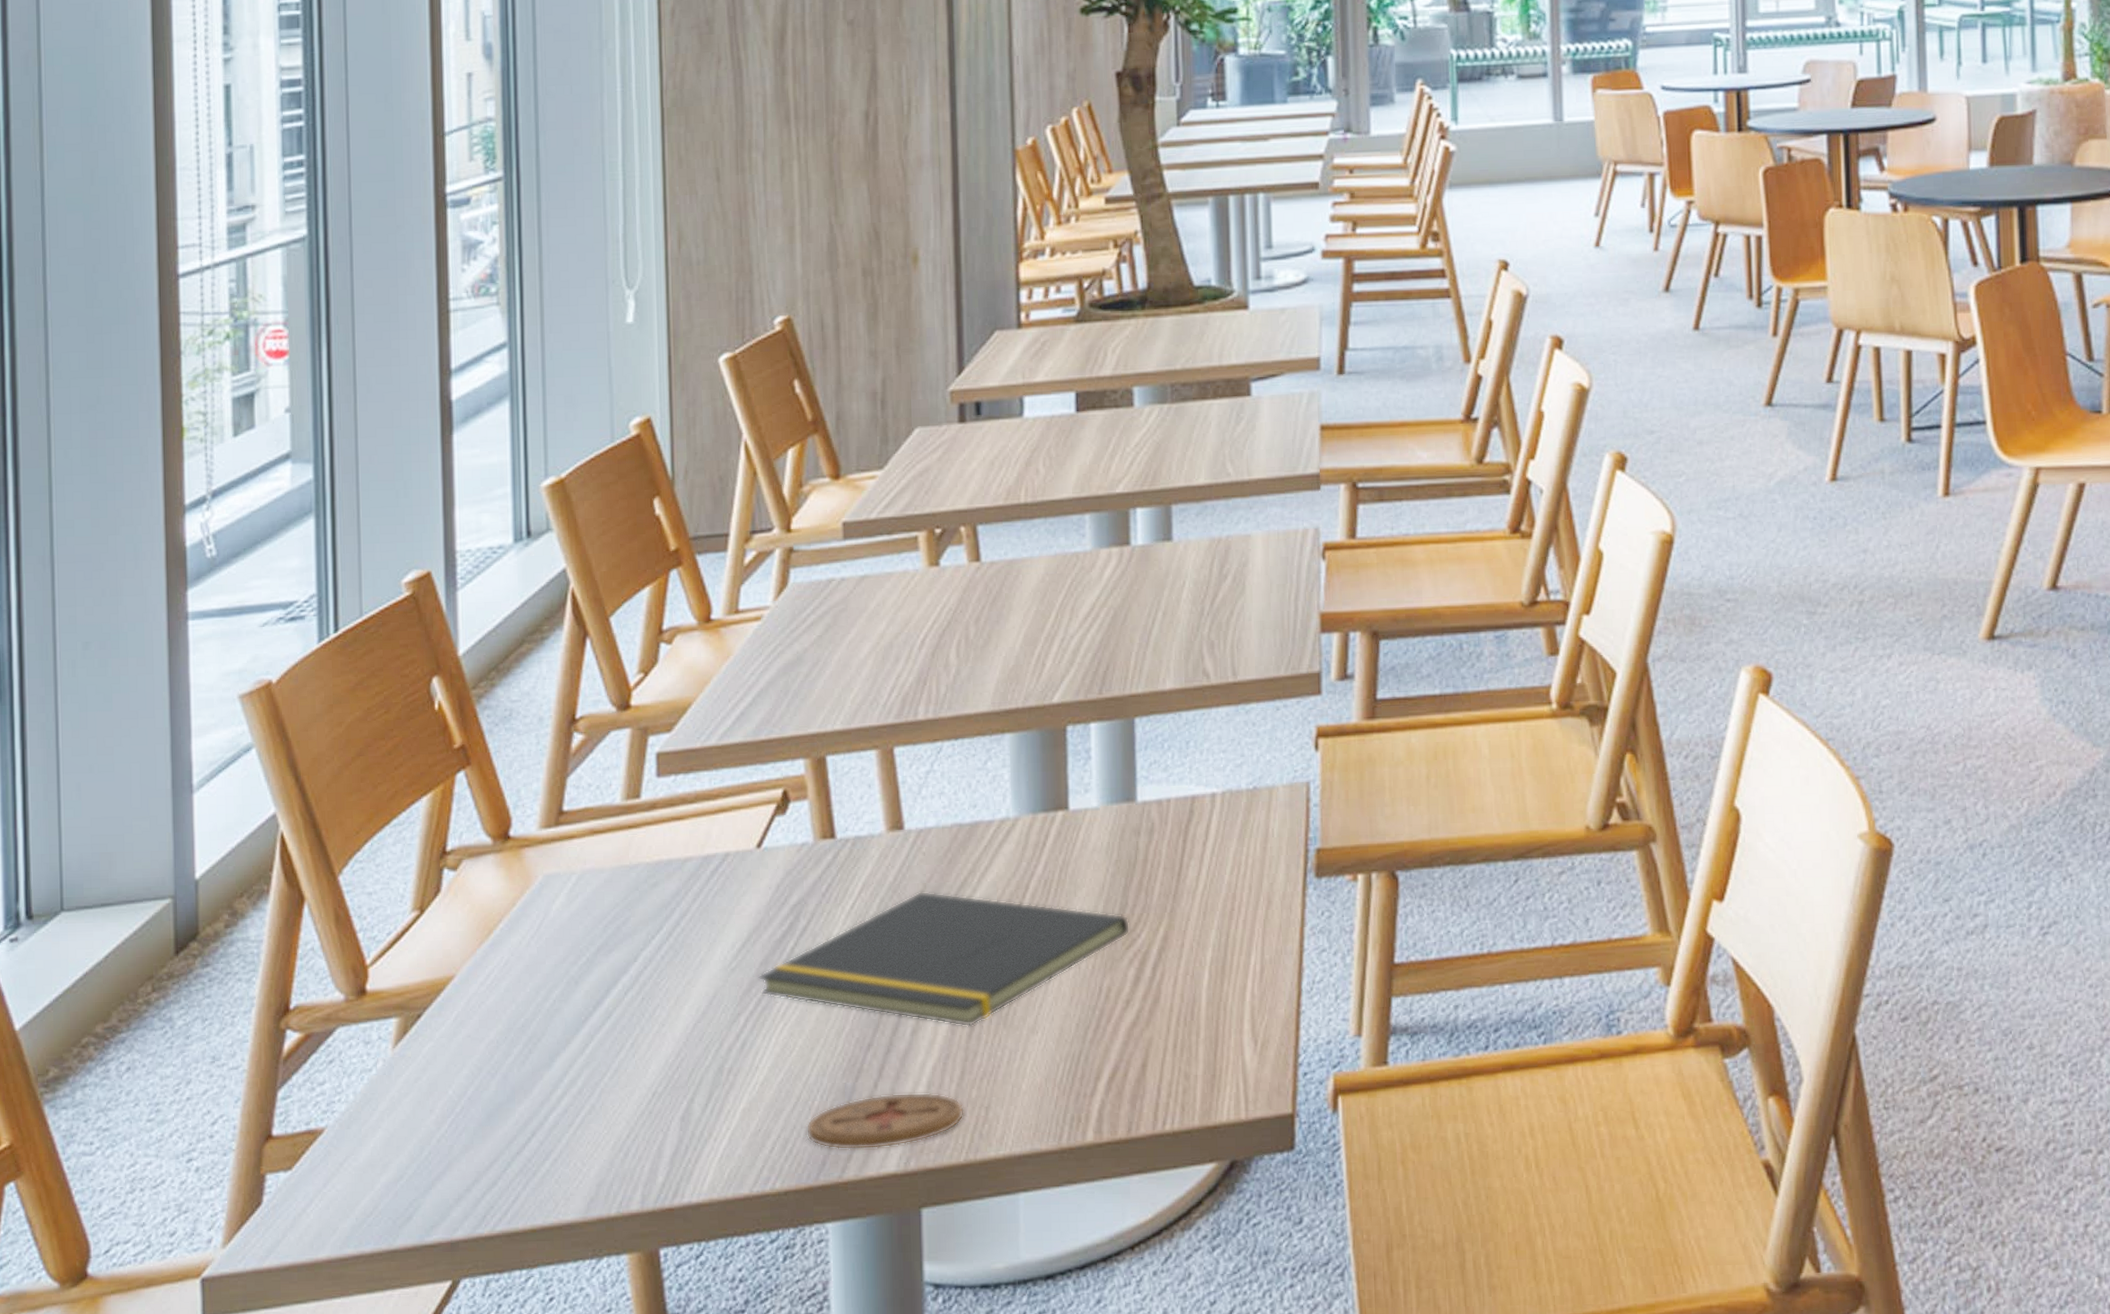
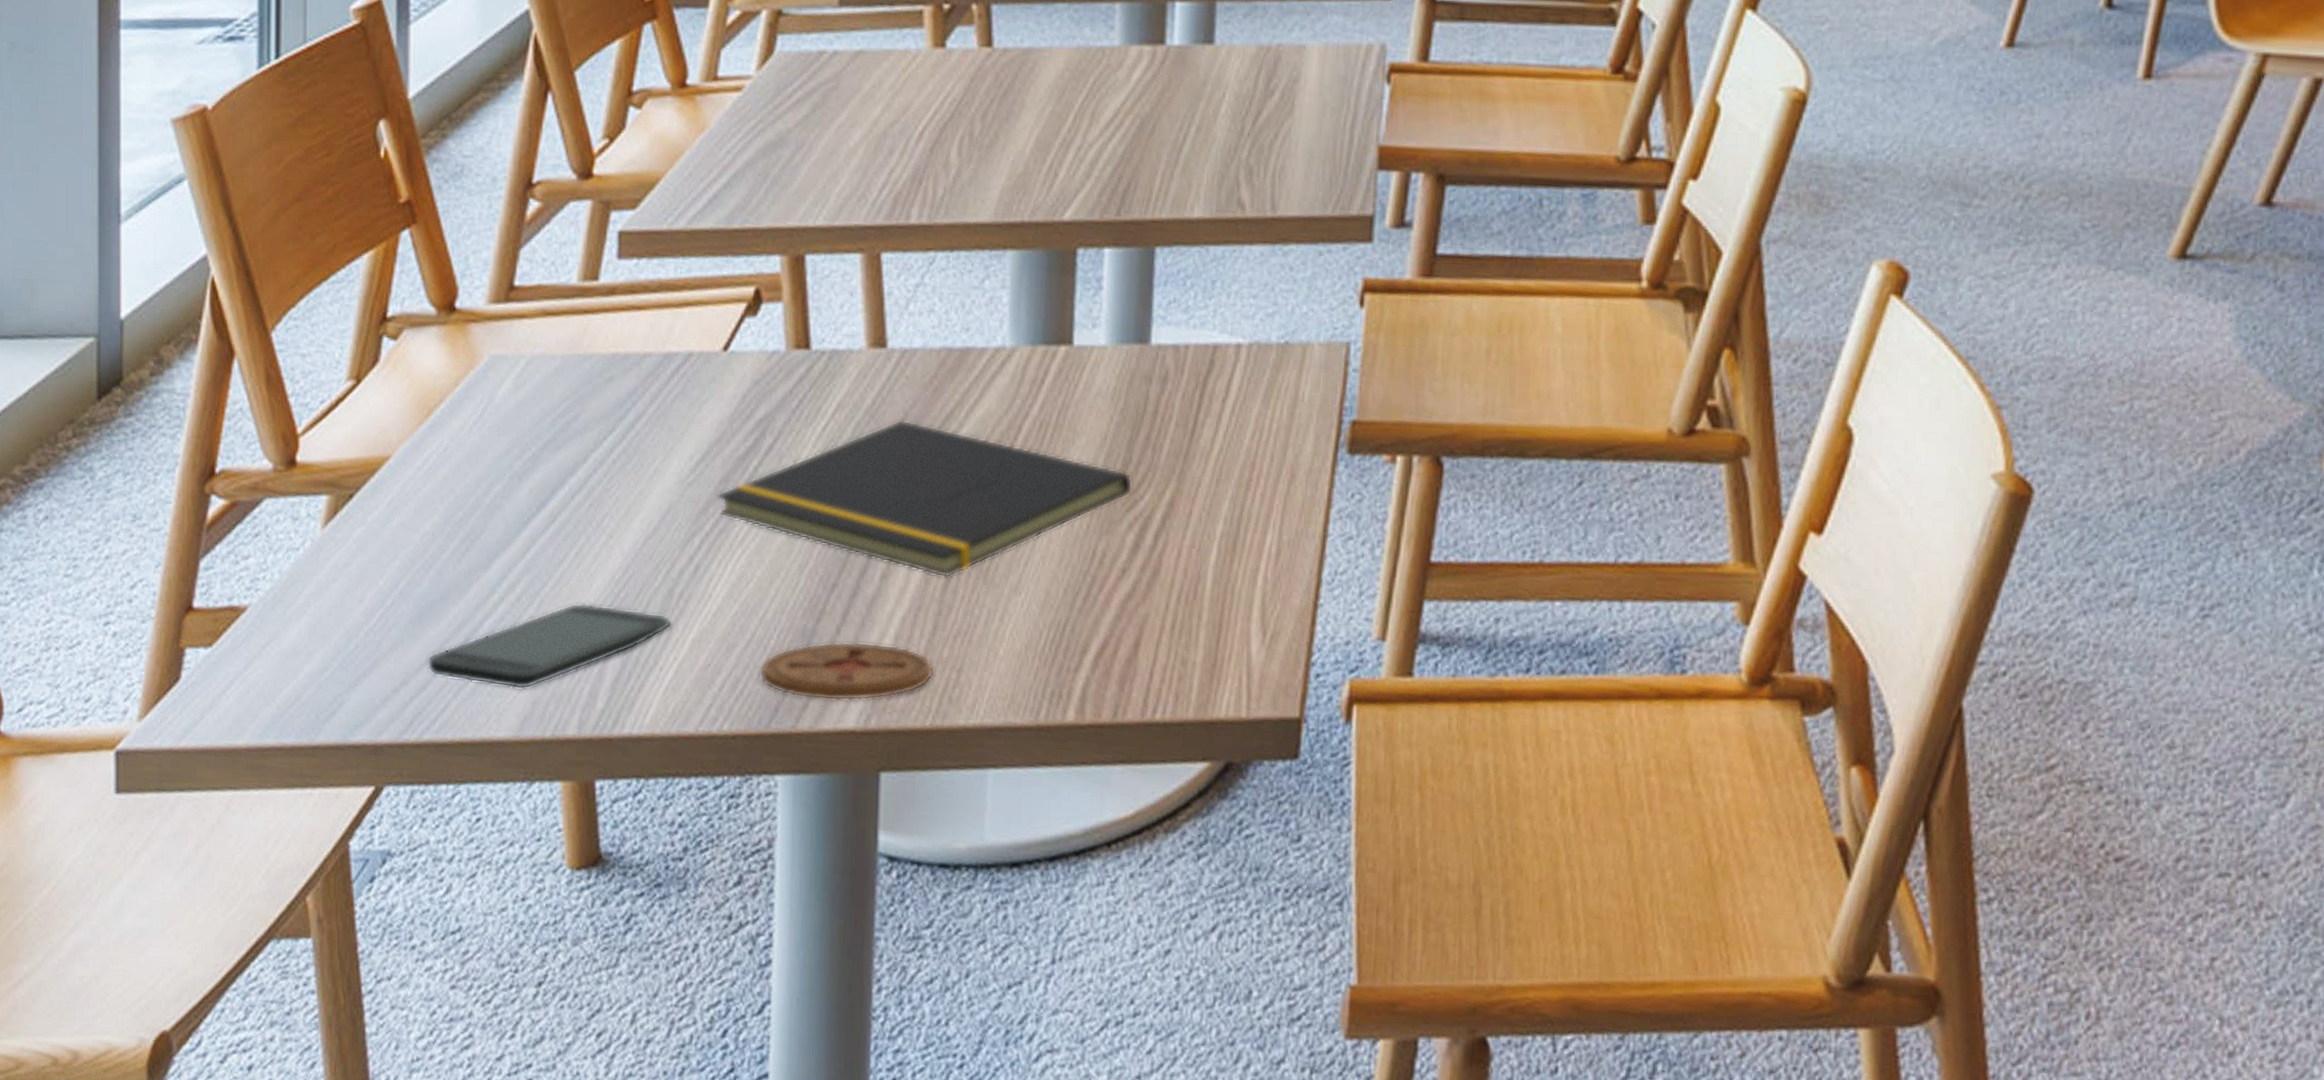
smartphone: none [496,1087,723,1175] -> present [427,602,672,690]

